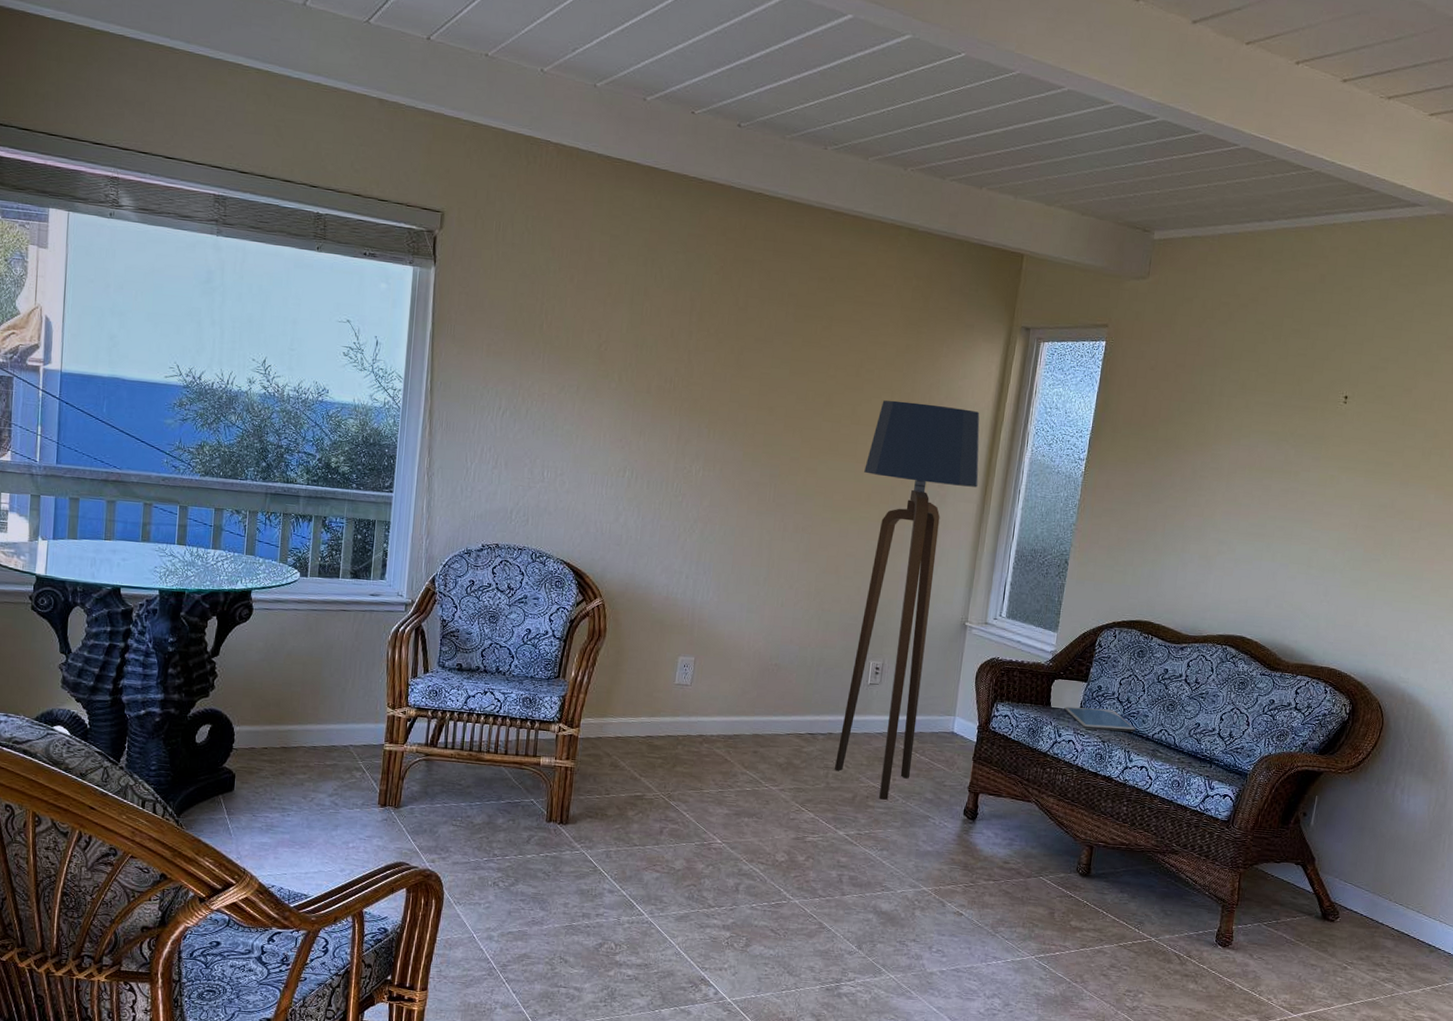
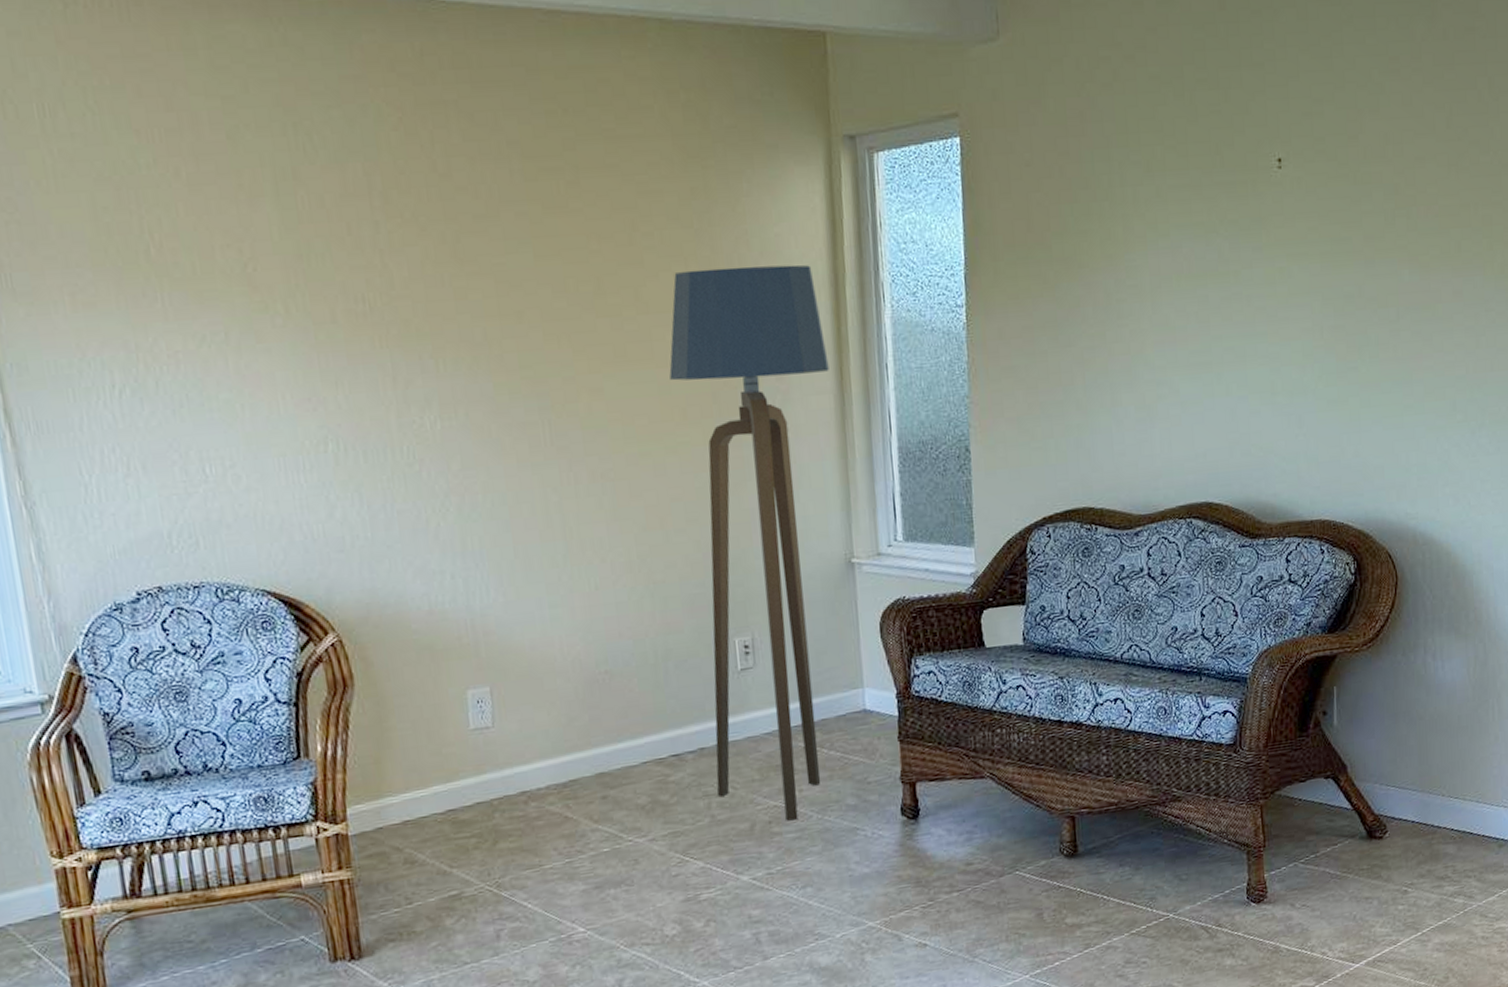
tablet: present [1064,706,1136,732] -> none [1003,633,1099,667]

